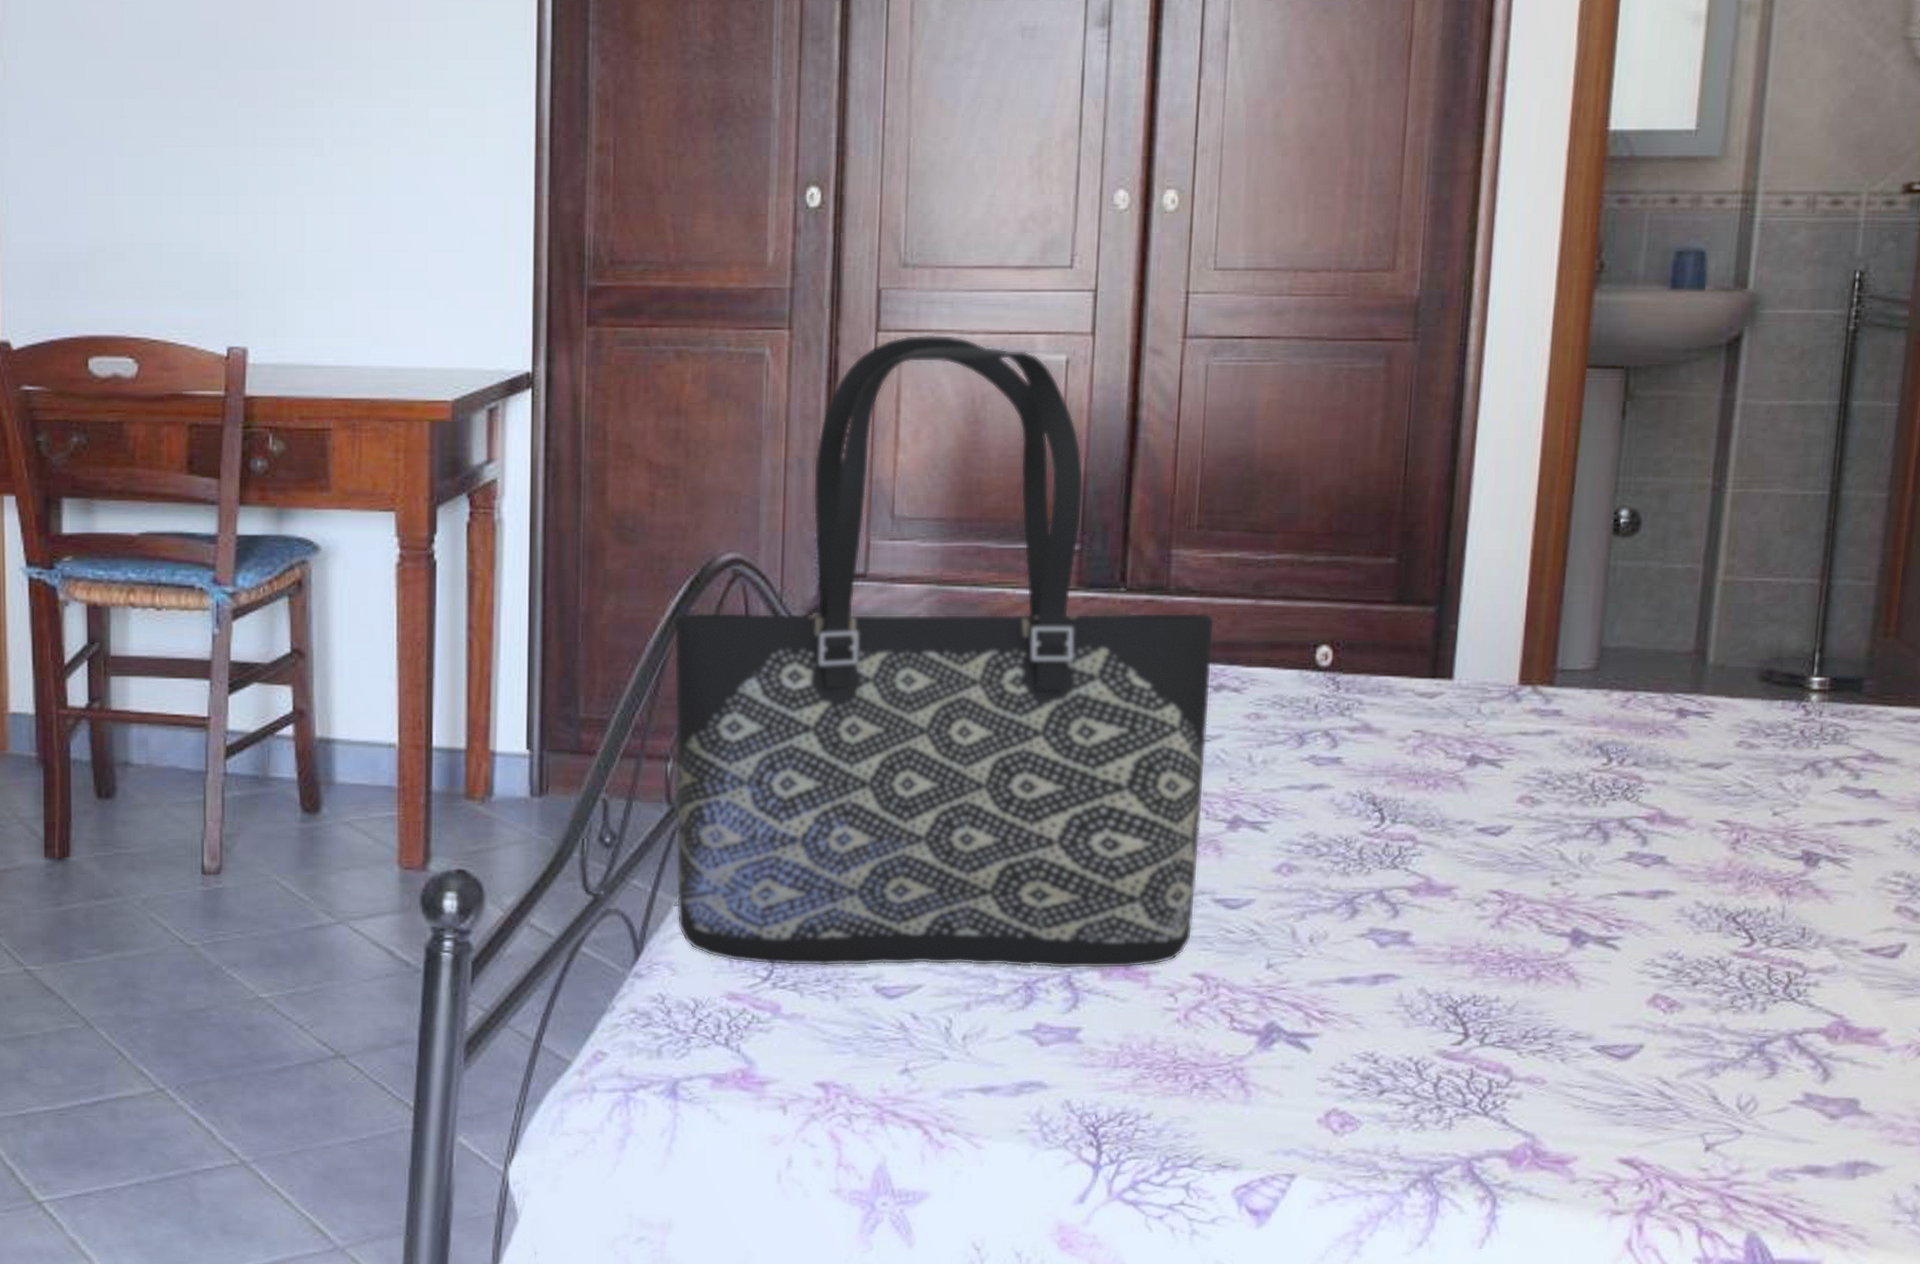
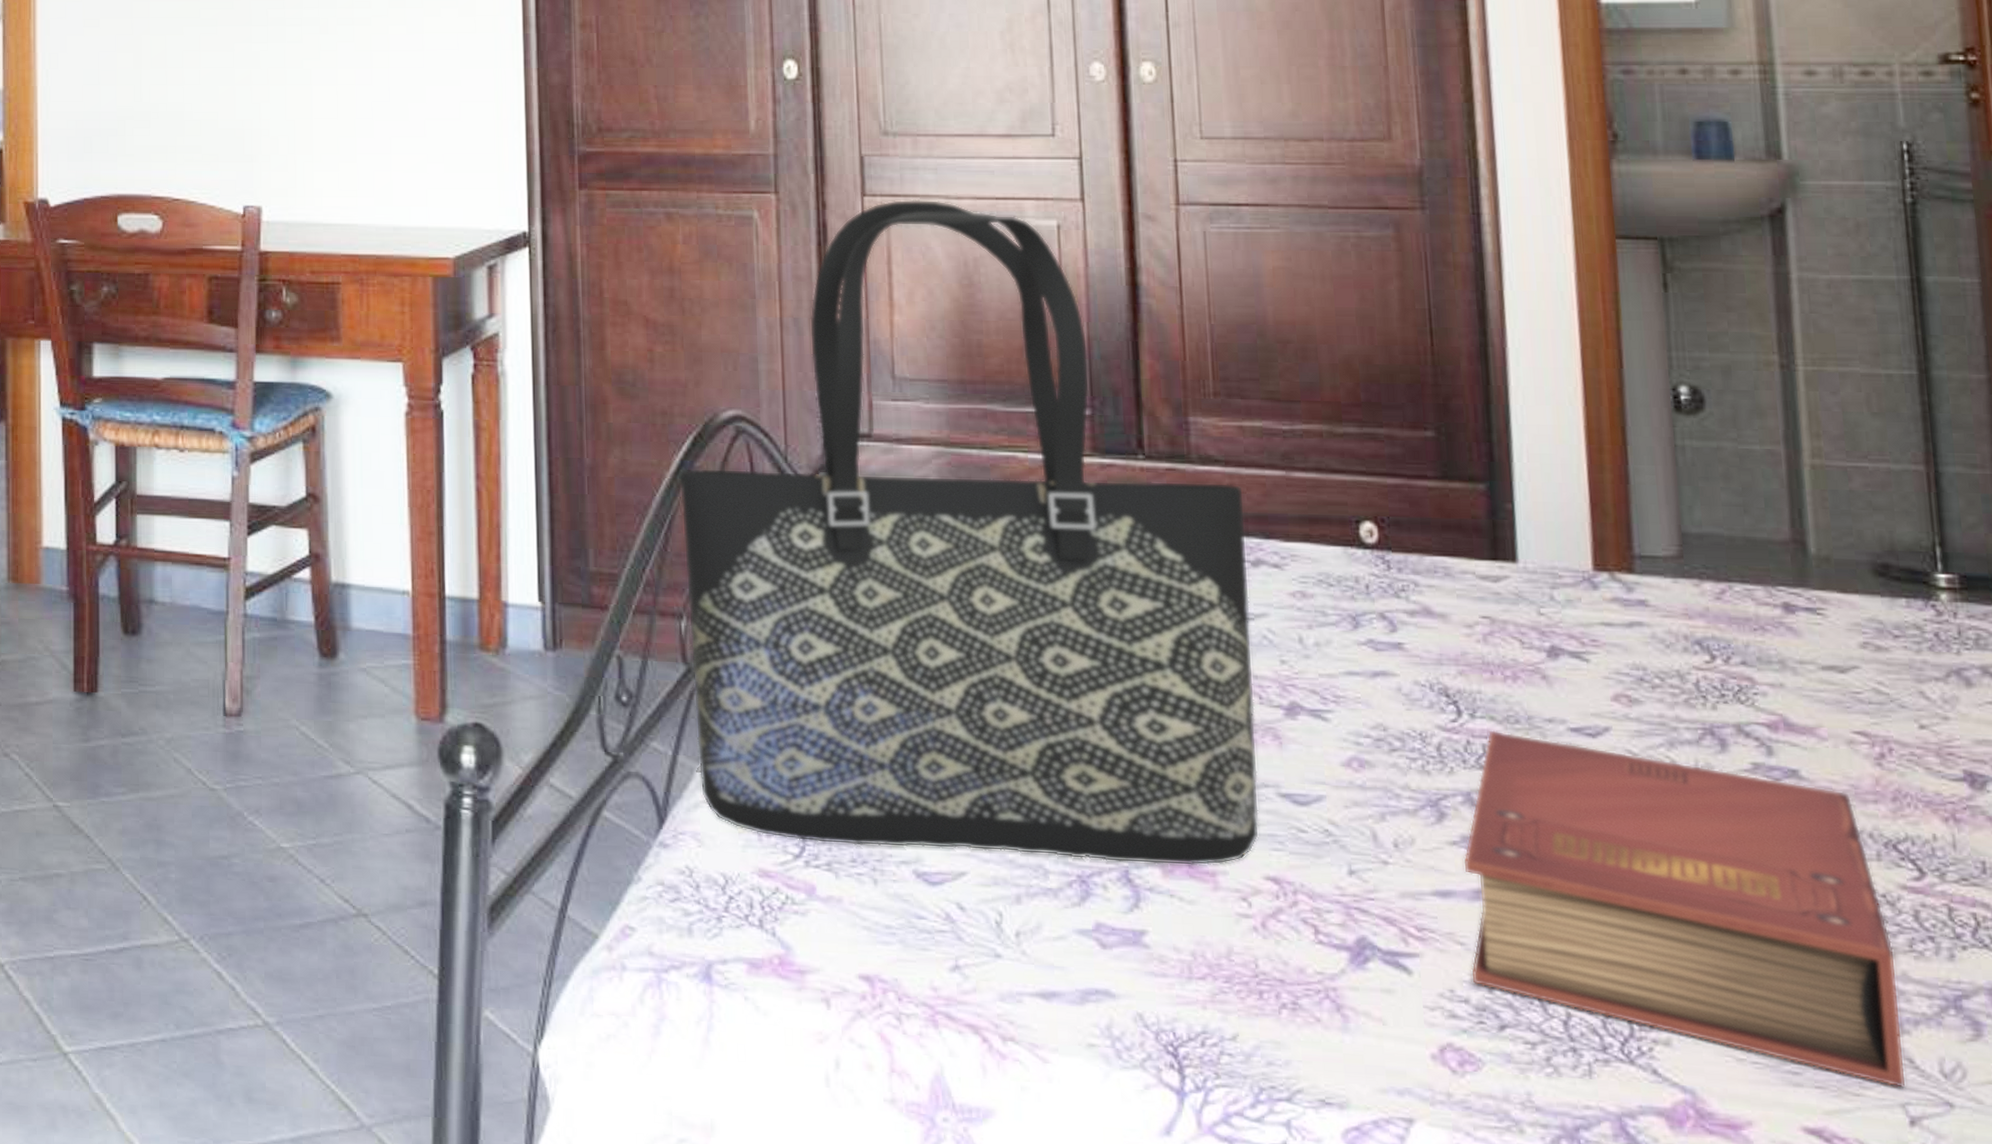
book: none [1360,833,1719,1121] -> present [1462,730,1905,1088]

